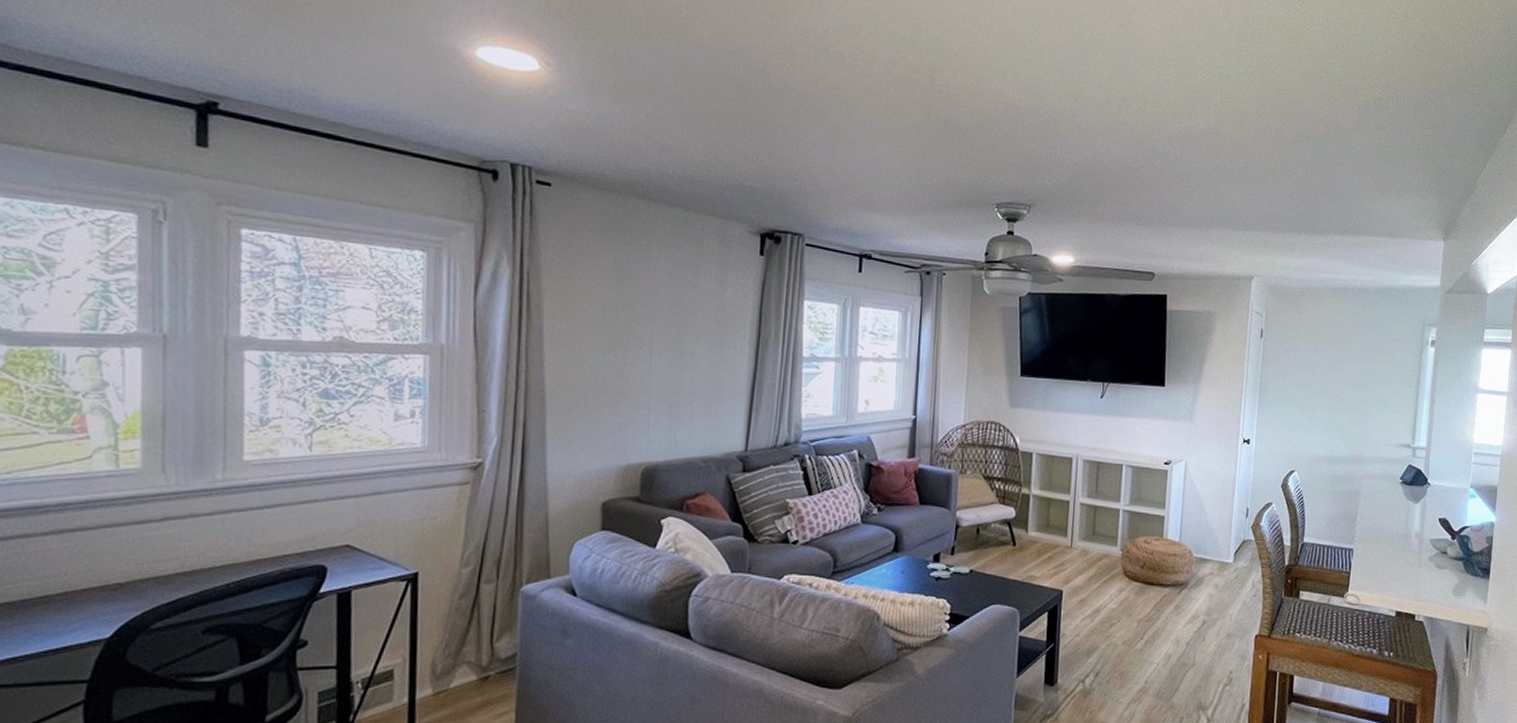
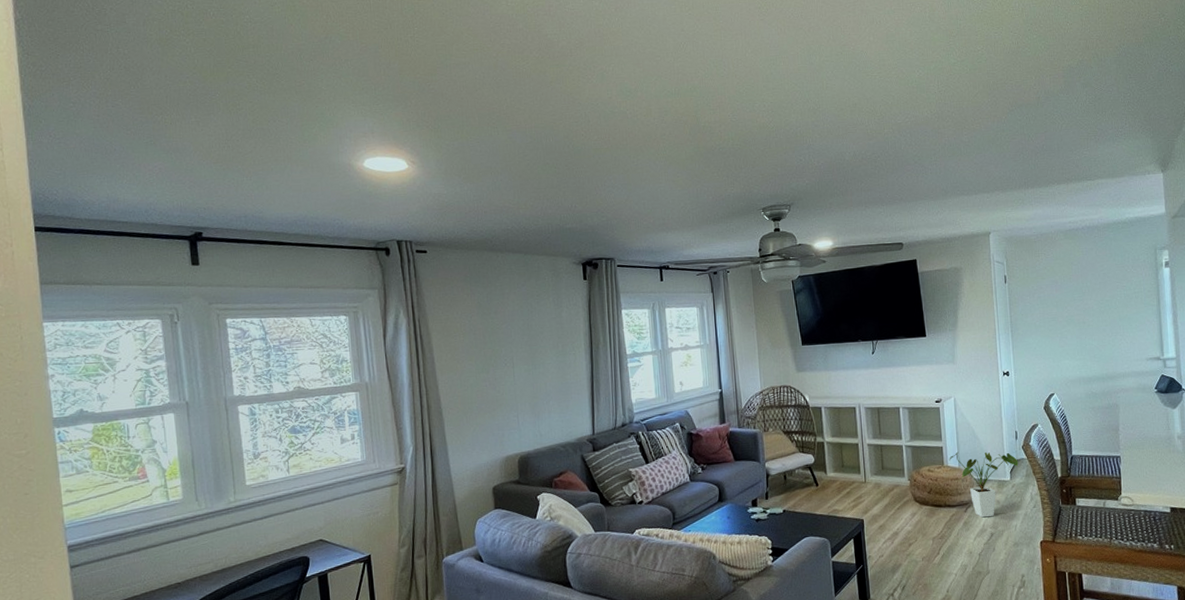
house plant: none [1169,523,1245,602] -> present [949,451,1019,518]

